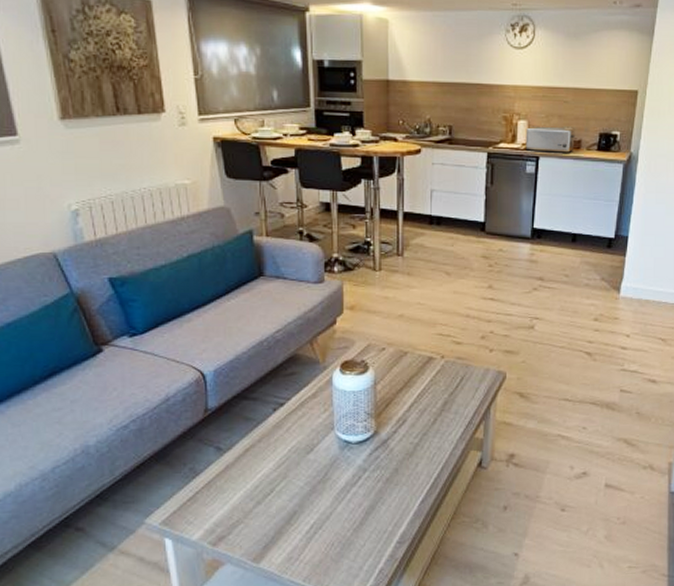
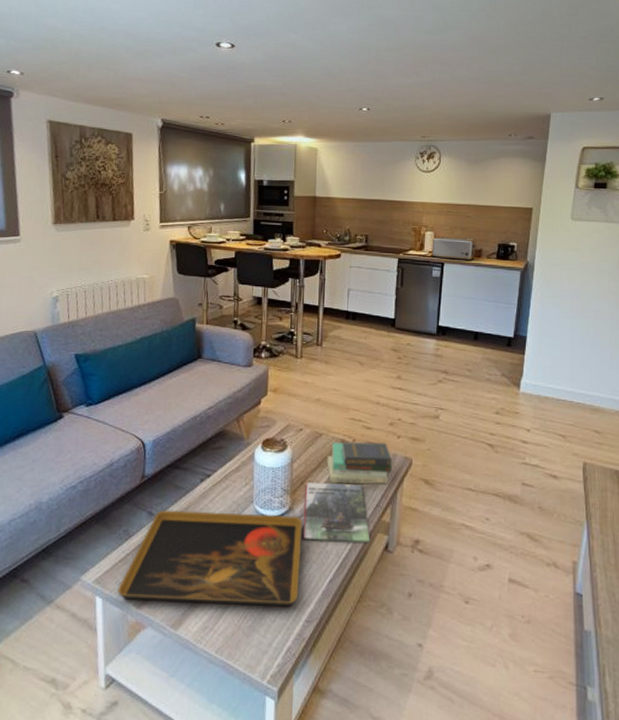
decorative tray: none [189,440,390,539] -> present [117,510,303,608]
magazine: none [391,403,463,463] -> present [303,483,371,543]
books: none [413,358,484,404] -> present [327,441,392,484]

